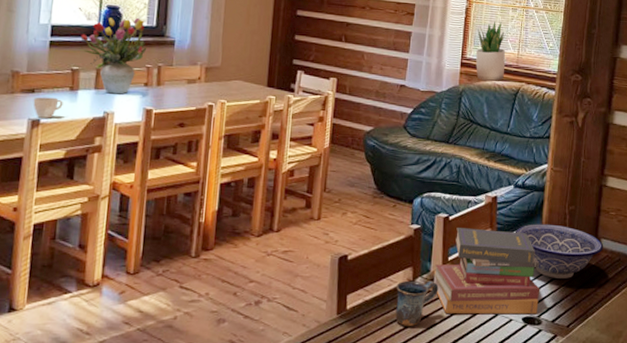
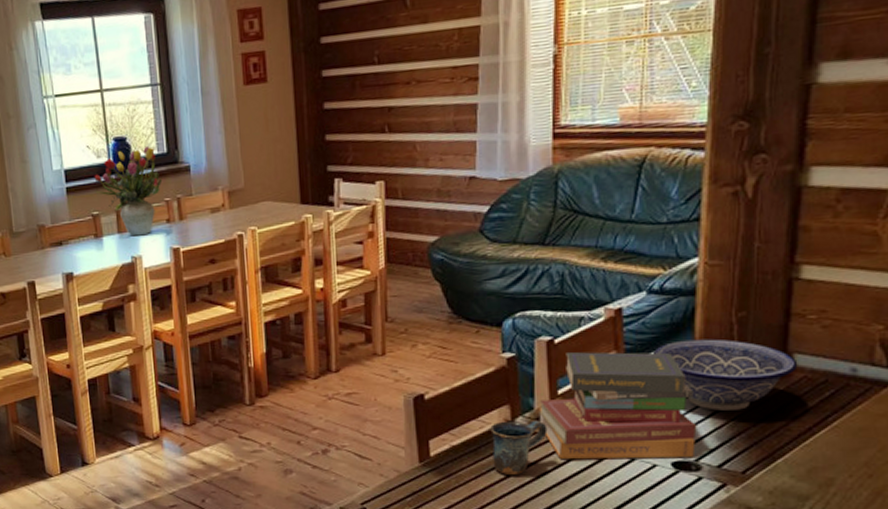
cup: present [33,97,63,118] -> none [63,247,91,271]
planter: present [475,21,506,81] -> none [573,63,622,153]

